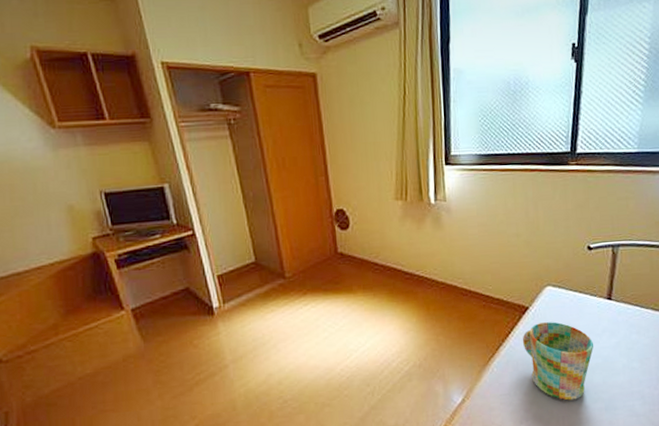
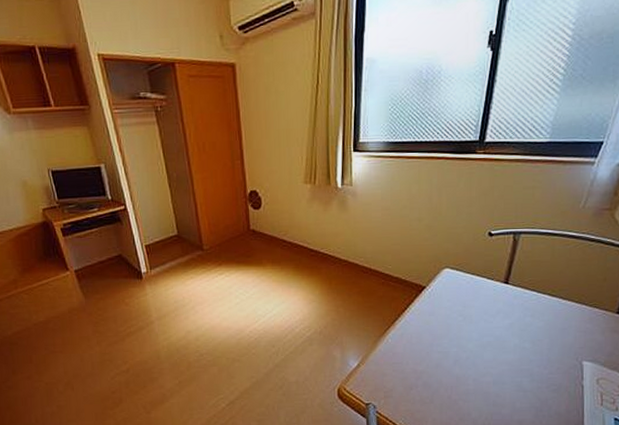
mug: present [522,322,594,401] -> none [417,301,487,373]

